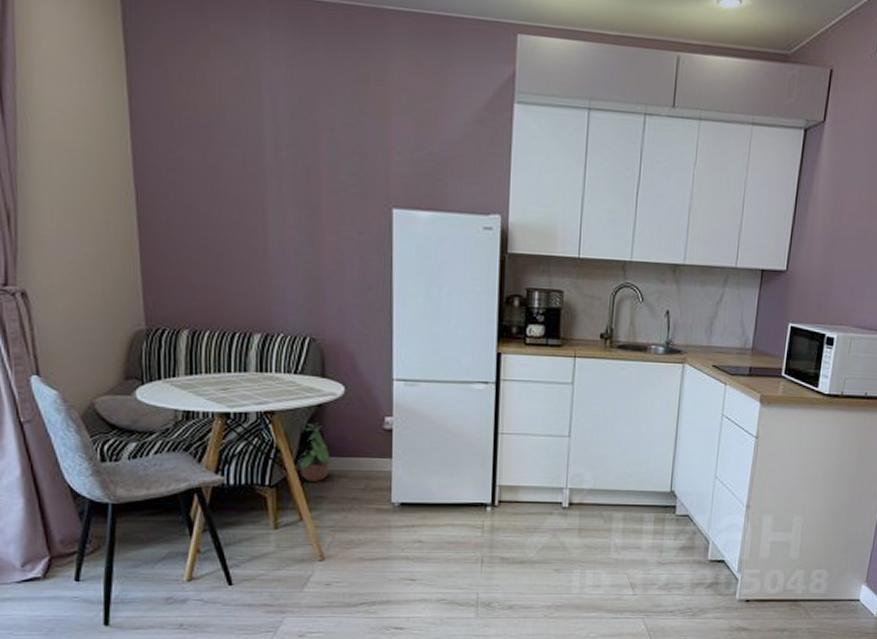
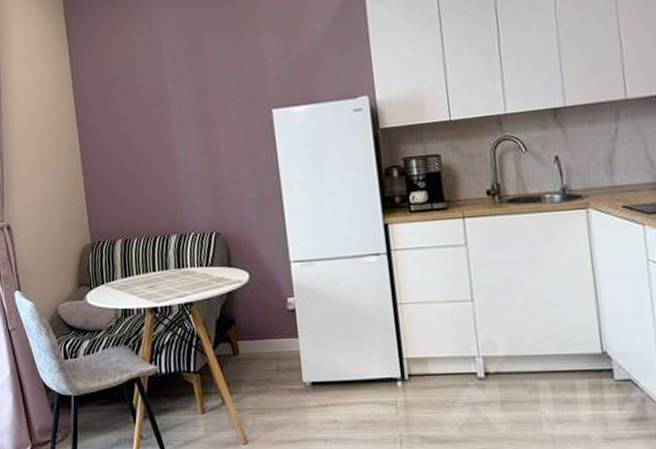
potted plant: present [297,422,330,482] -> none [215,309,244,366]

